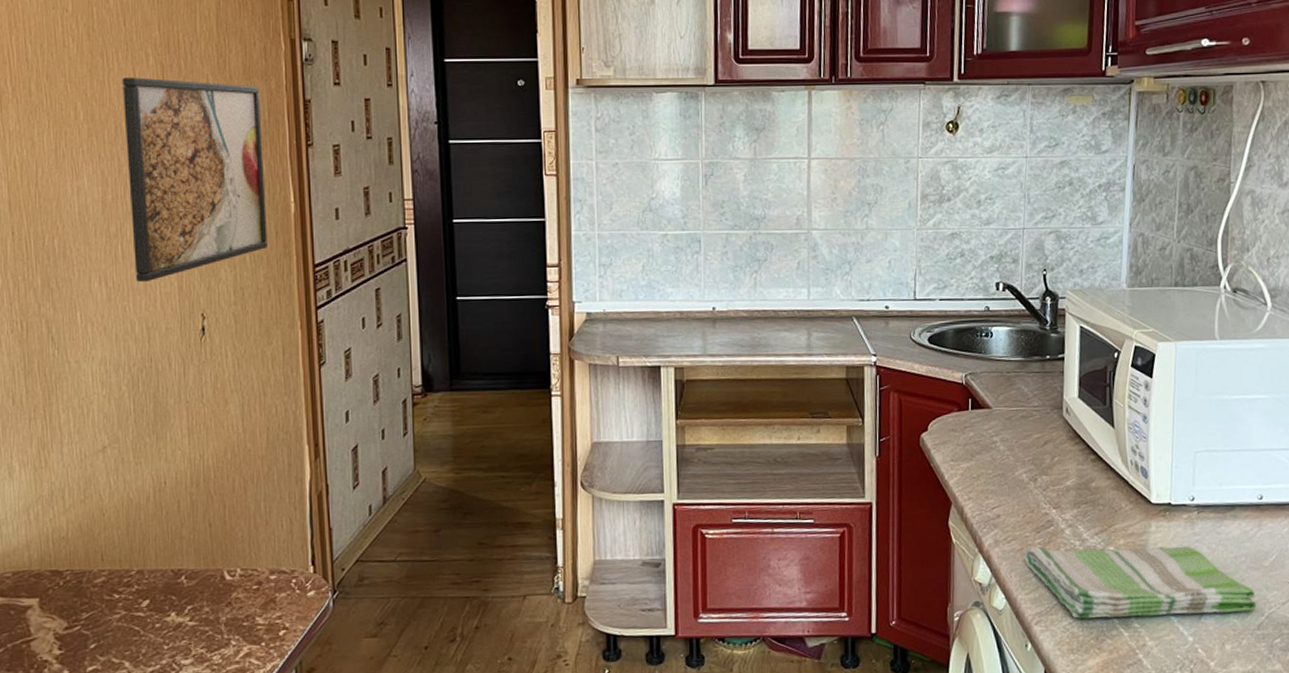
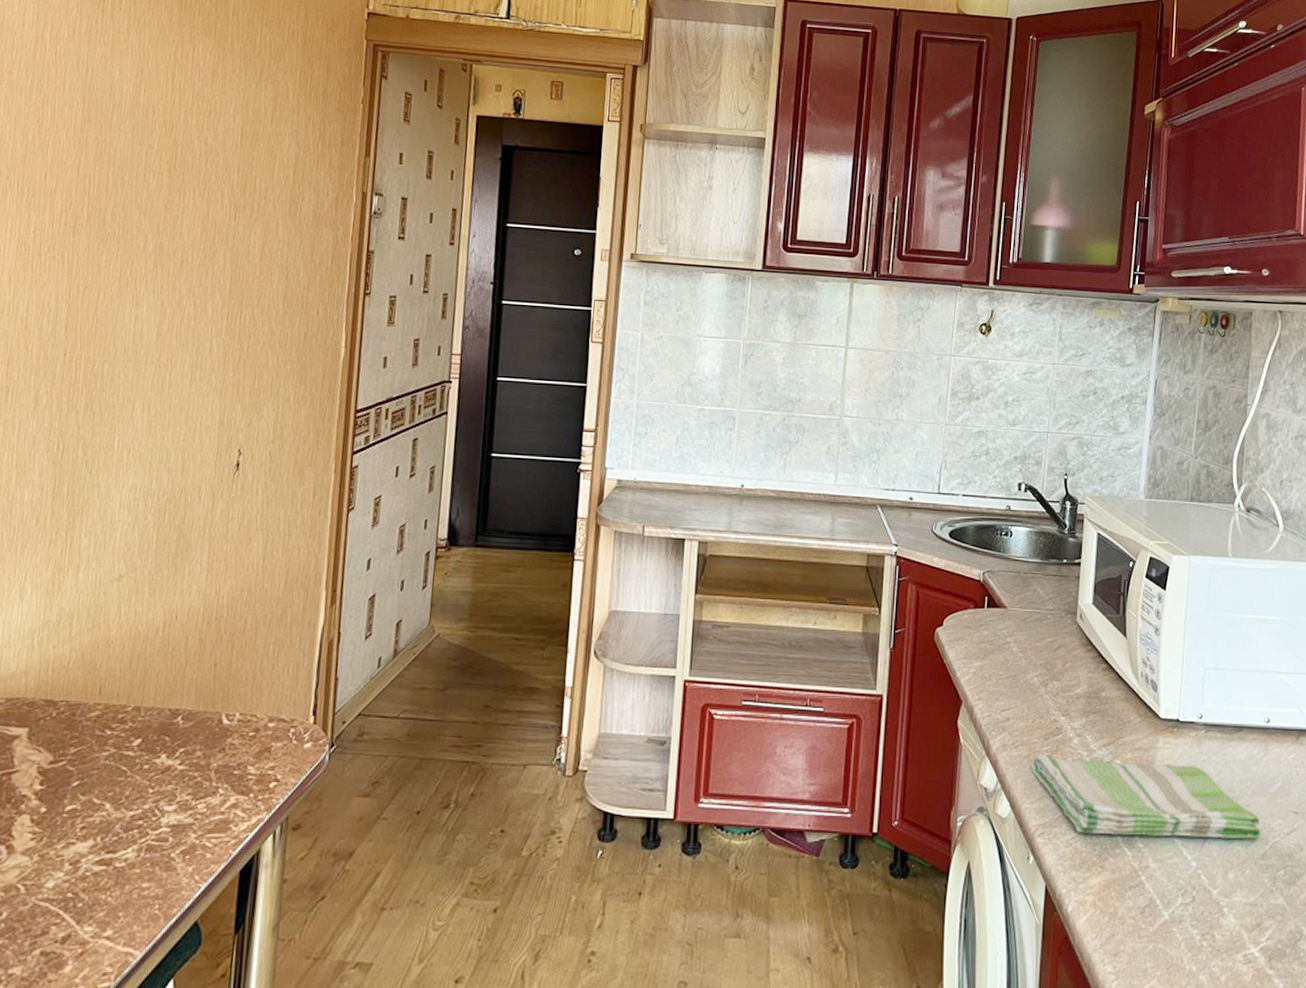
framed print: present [121,77,267,283] -> none [179,215,326,414]

